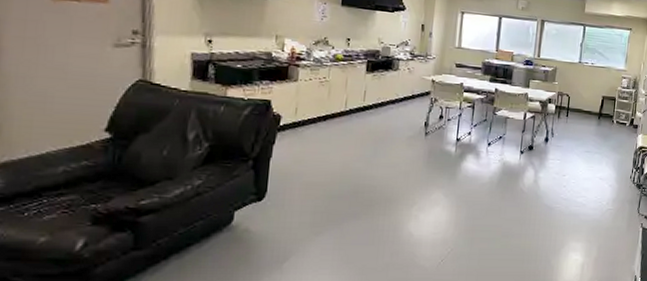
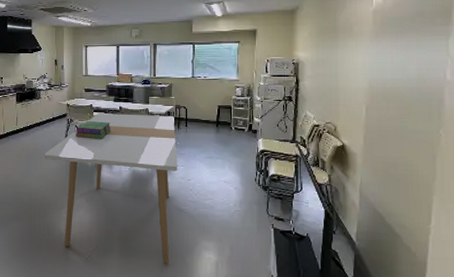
dining table: none [397,94,555,268] -> present [44,113,178,265]
stack of books: none [439,102,483,125] -> present [76,121,111,139]

